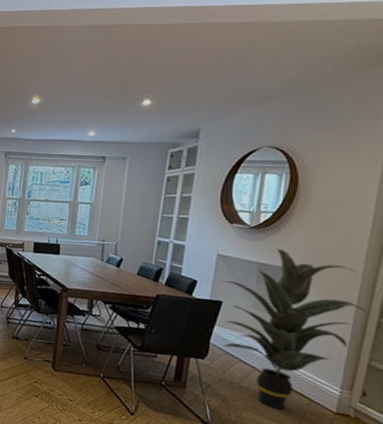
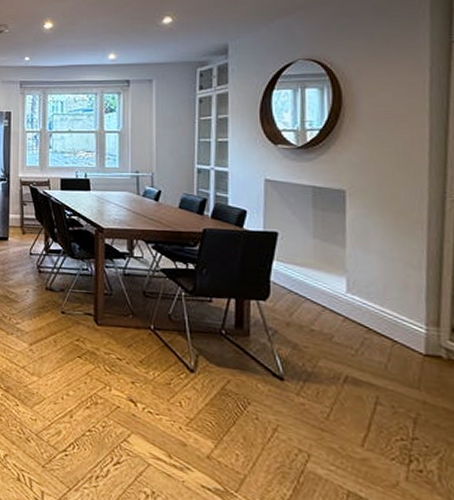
indoor plant: present [222,248,371,409] -> none [274,169,445,355]

